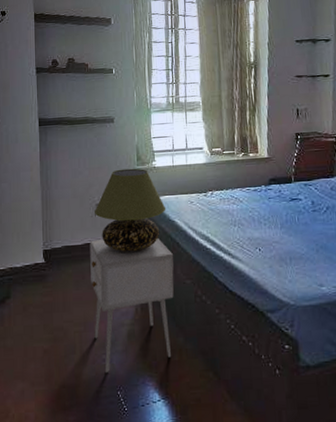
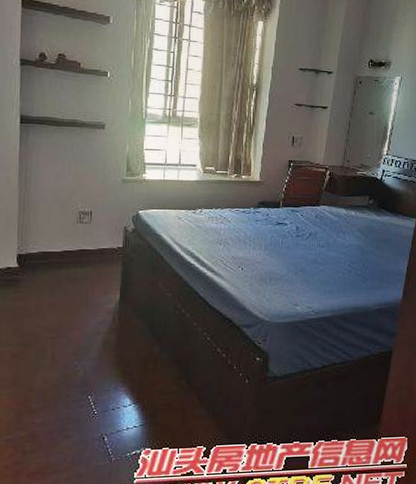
nightstand: present [90,238,174,374] -> none [67,248,157,379]
table lamp: present [95,168,166,252] -> none [77,178,153,262]

